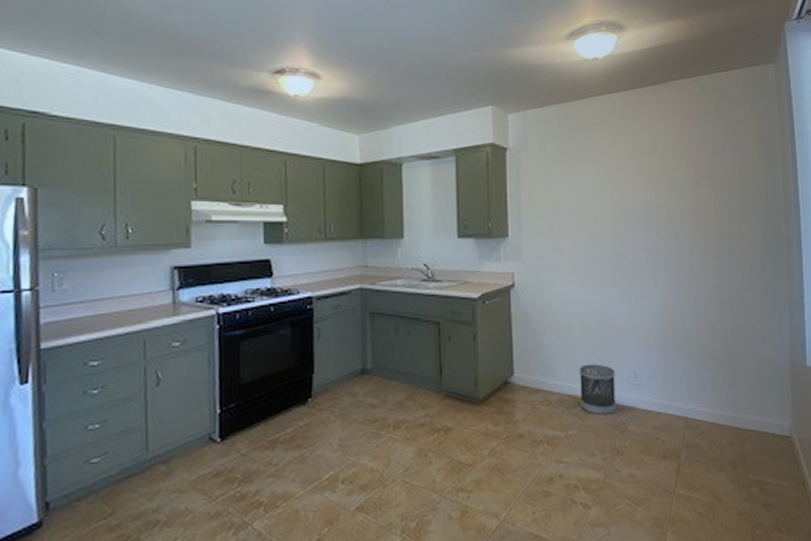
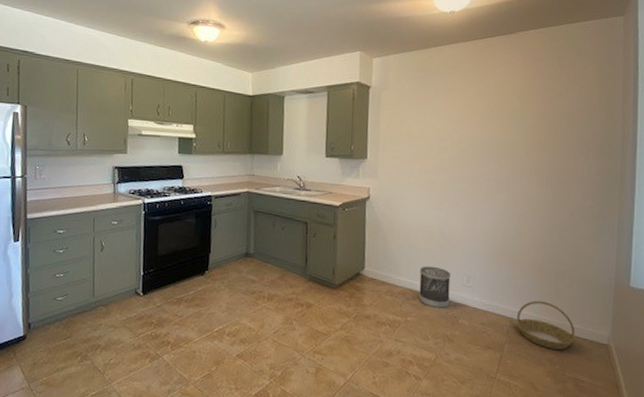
basket: none [691,393,756,449] -> present [516,300,576,350]

